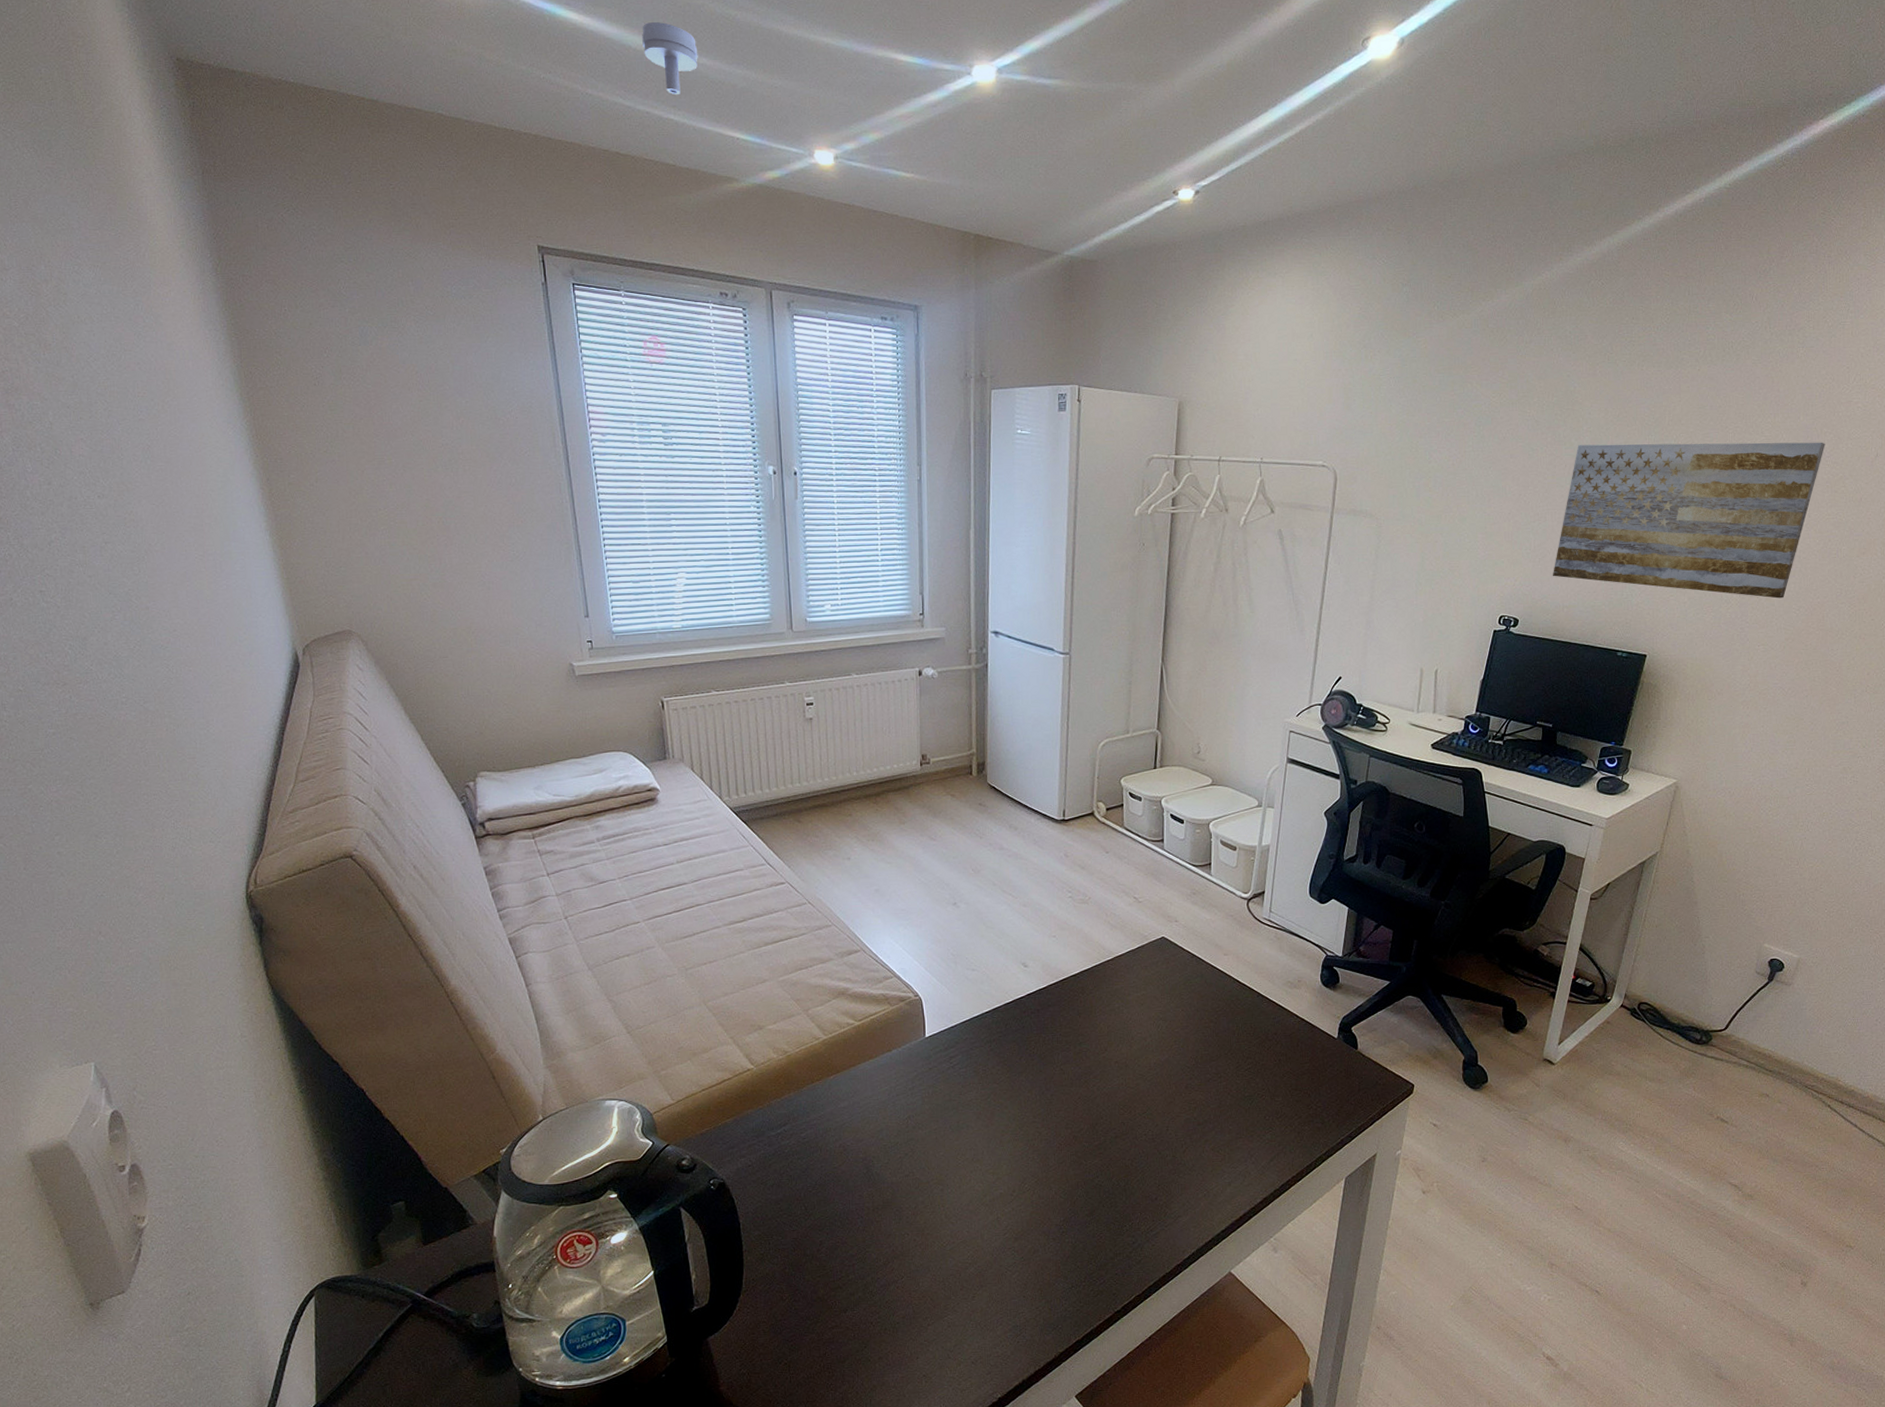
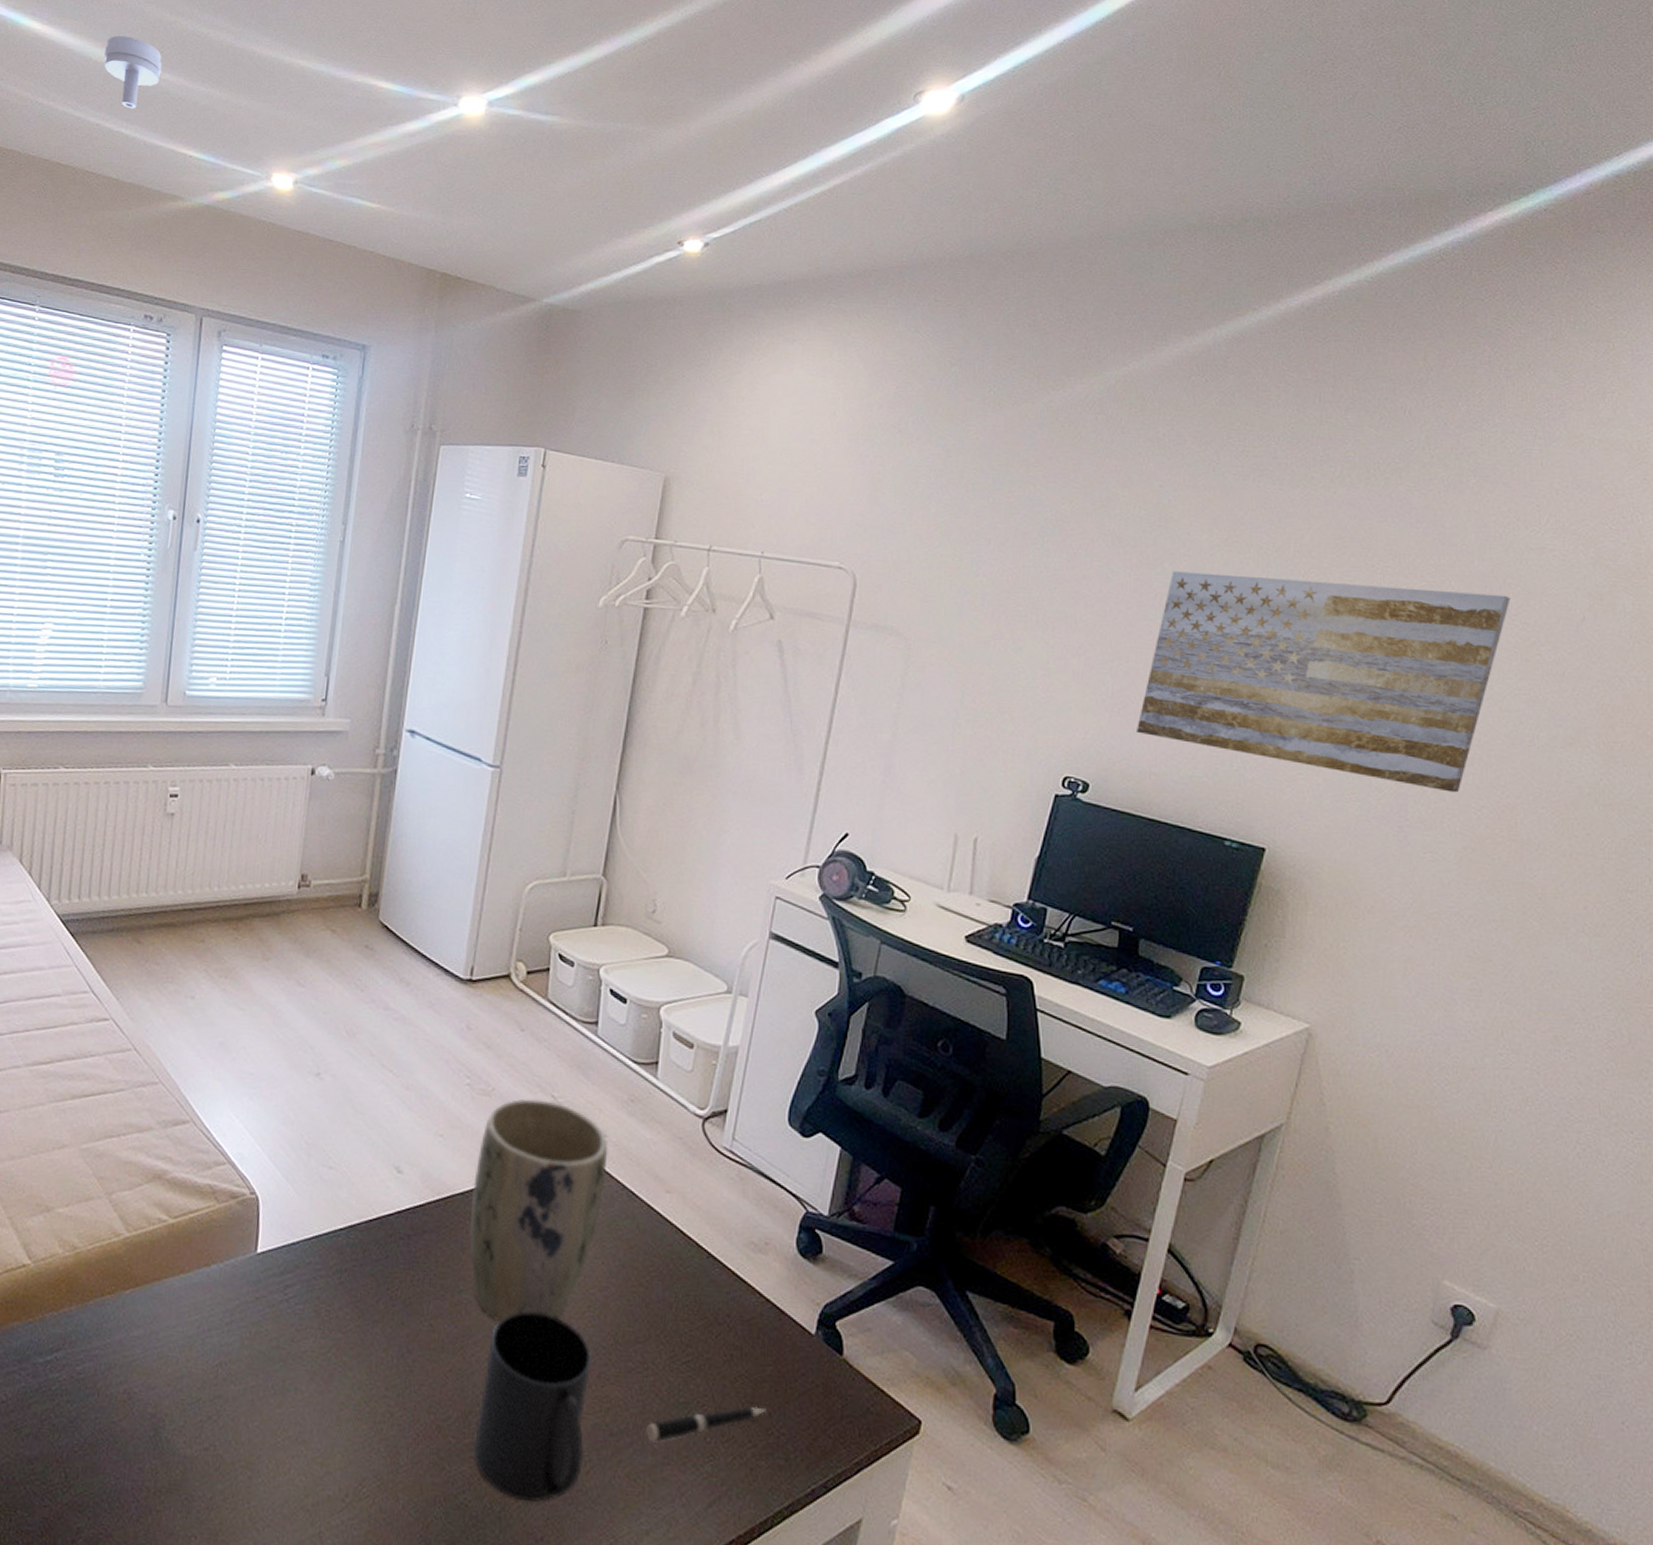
plant pot: none [1082,901,1180,1061] -> present [469,1098,608,1323]
mug: none [1101,1049,1181,1177] -> present [473,1311,591,1502]
pen: none [1223,1091,1307,1125] -> present [646,1406,767,1443]

